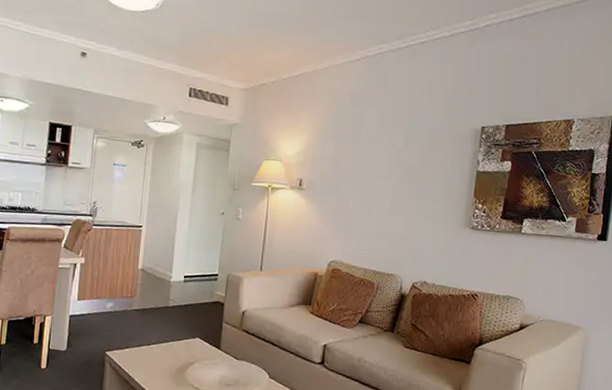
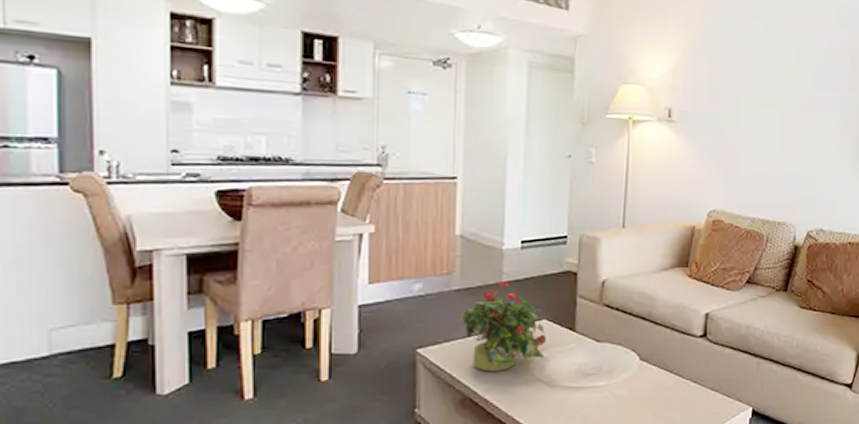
potted plant: none [137,305,198,375] -> present [460,280,546,372]

